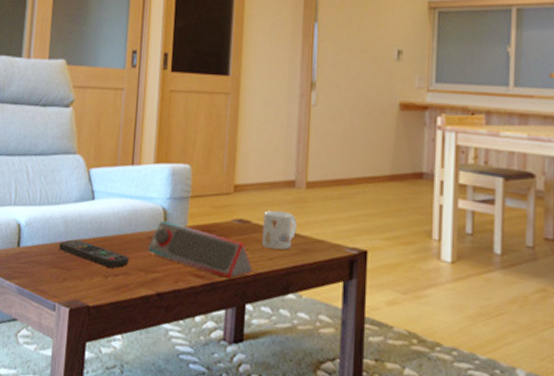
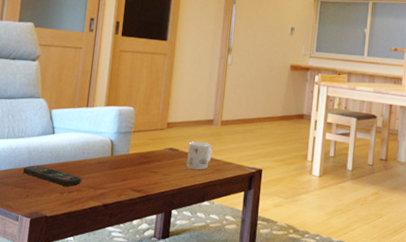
speaker: present [148,220,253,280] -> none [97,149,179,193]

